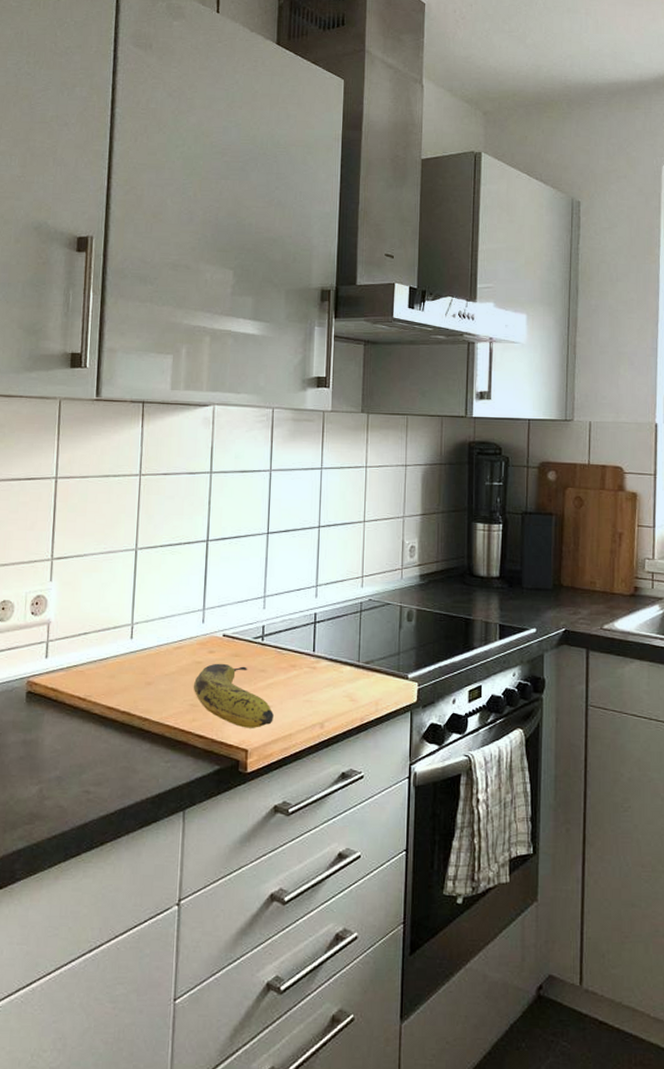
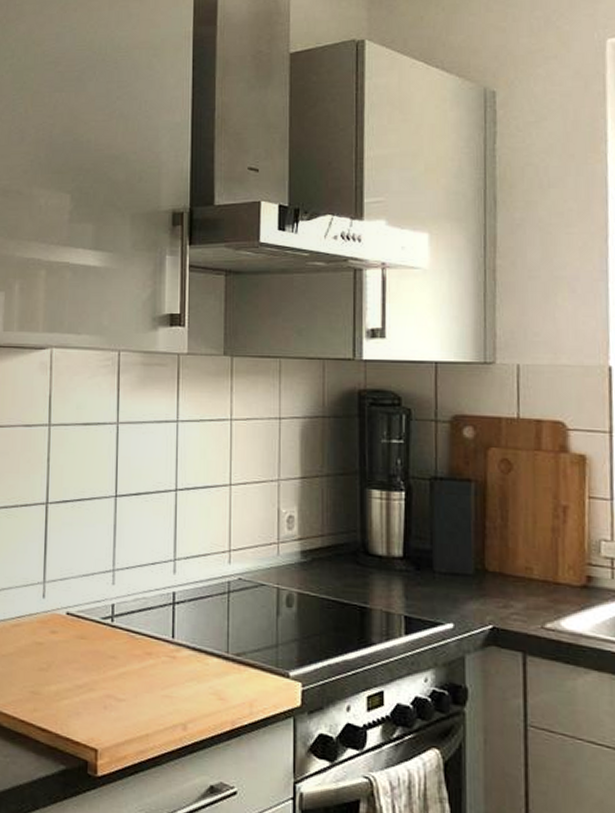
fruit: present [193,663,274,728] -> none [33,645,127,725]

